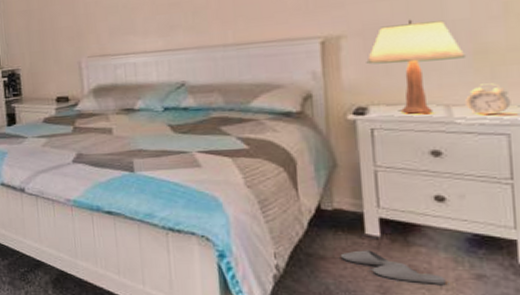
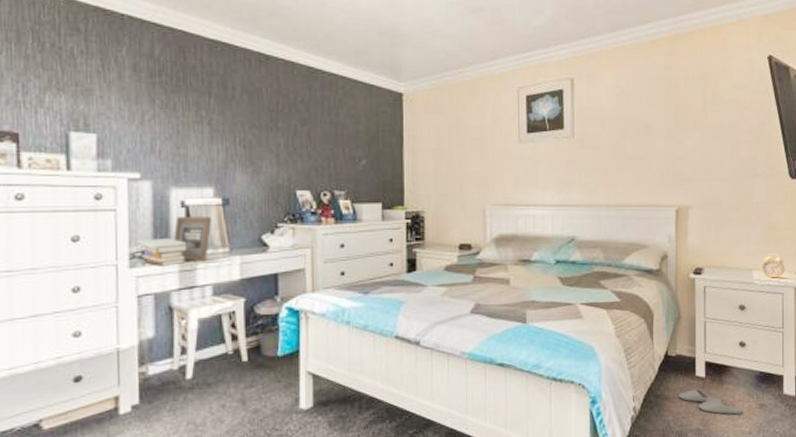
table lamp: present [366,19,467,115] -> none [704,198,763,276]

